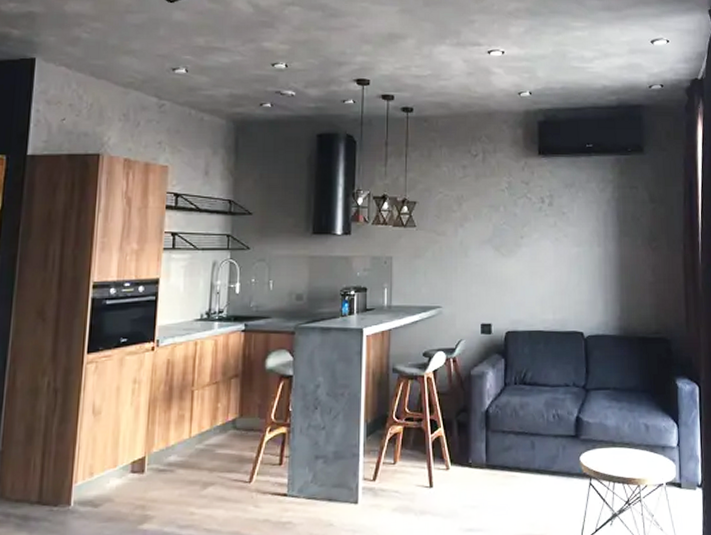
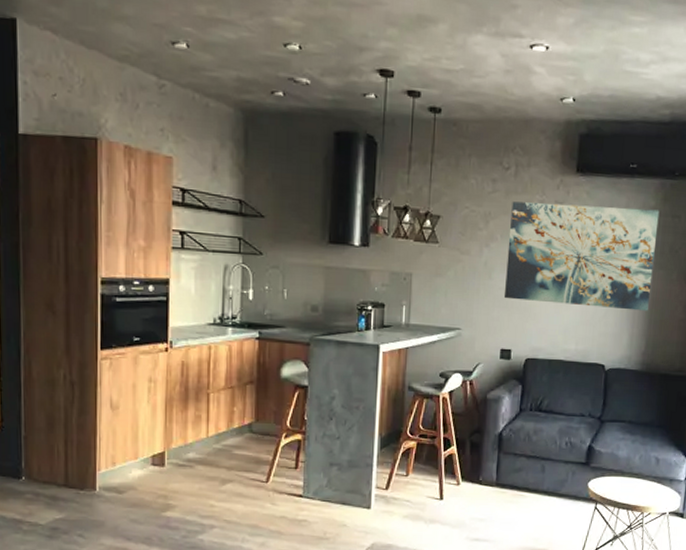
wall art: none [480,182,619,277] -> present [503,201,660,311]

